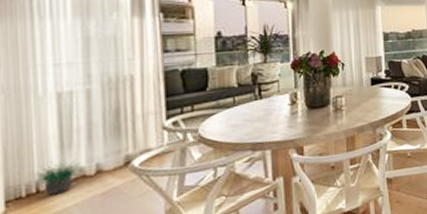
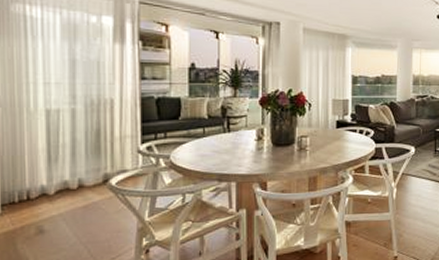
potted plant: present [33,158,83,195] -> none [24,171,67,204]

